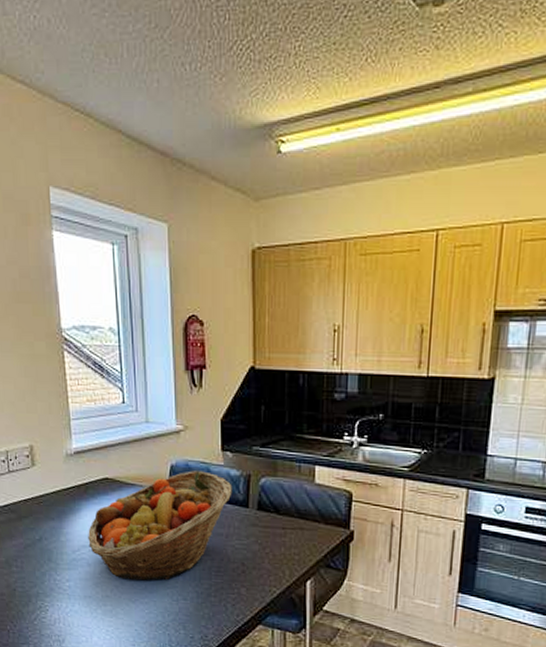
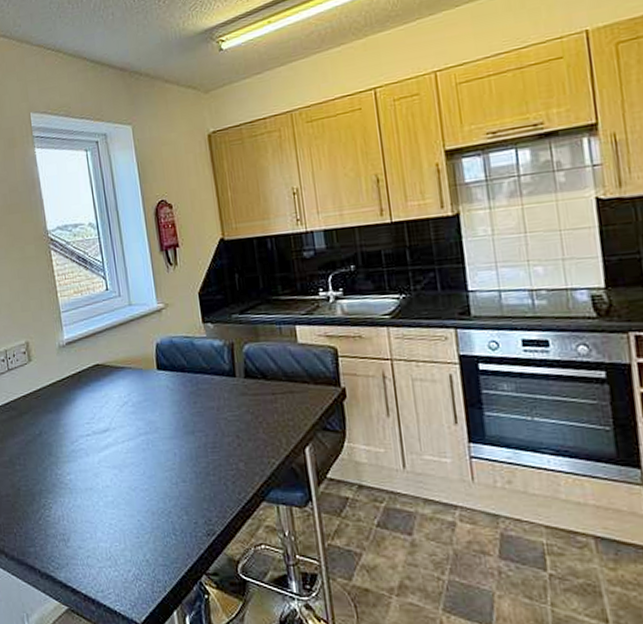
fruit basket: present [88,471,232,581] -> none [84,345,218,466]

